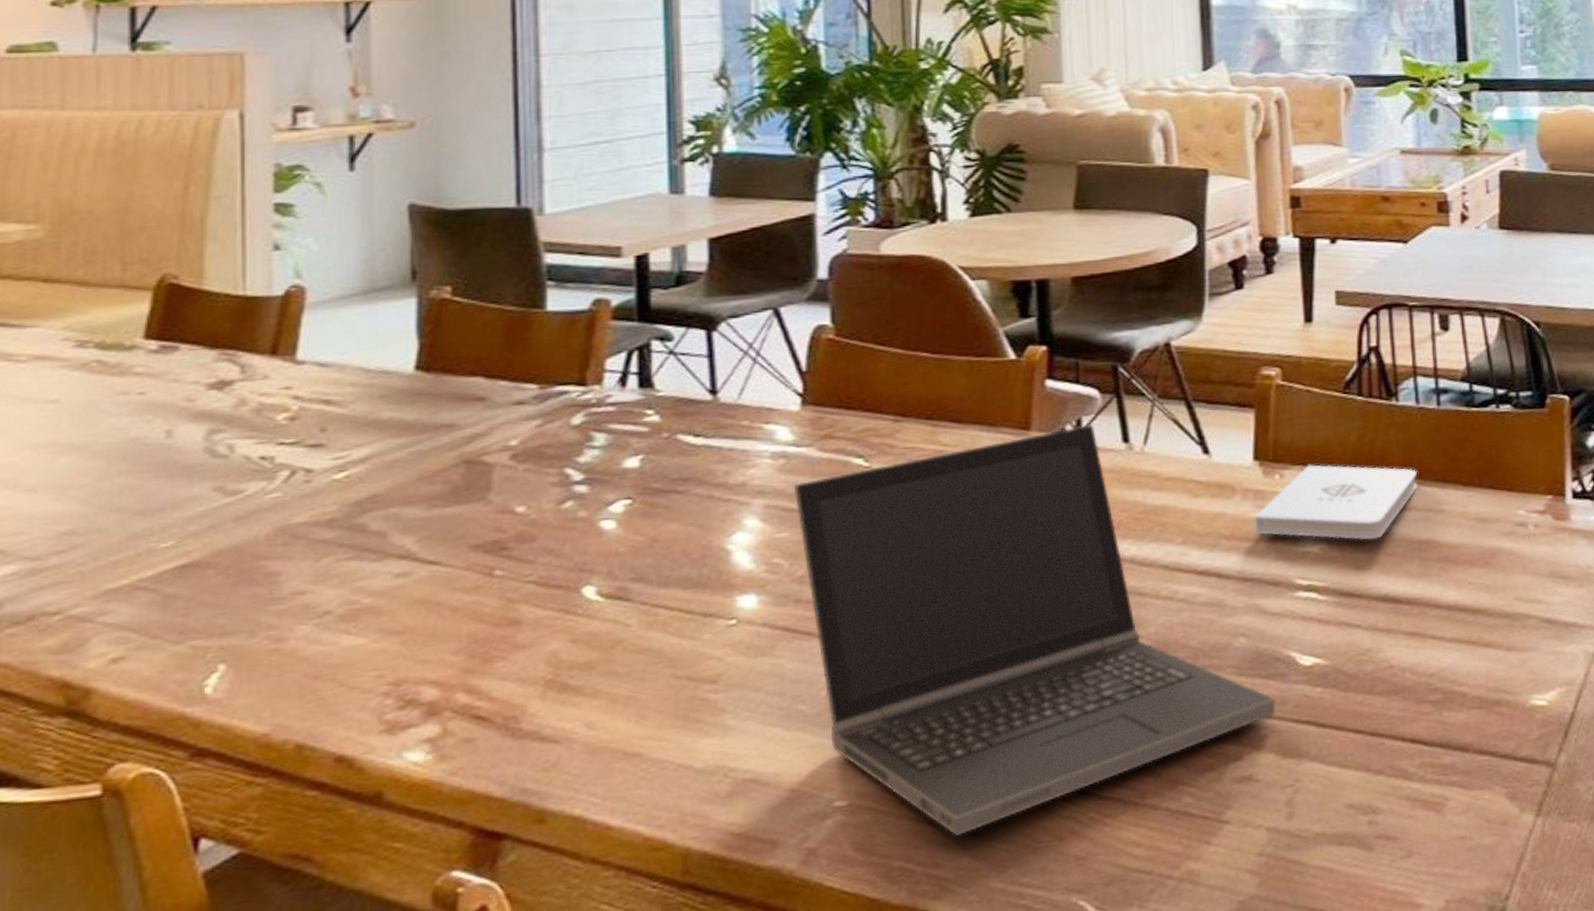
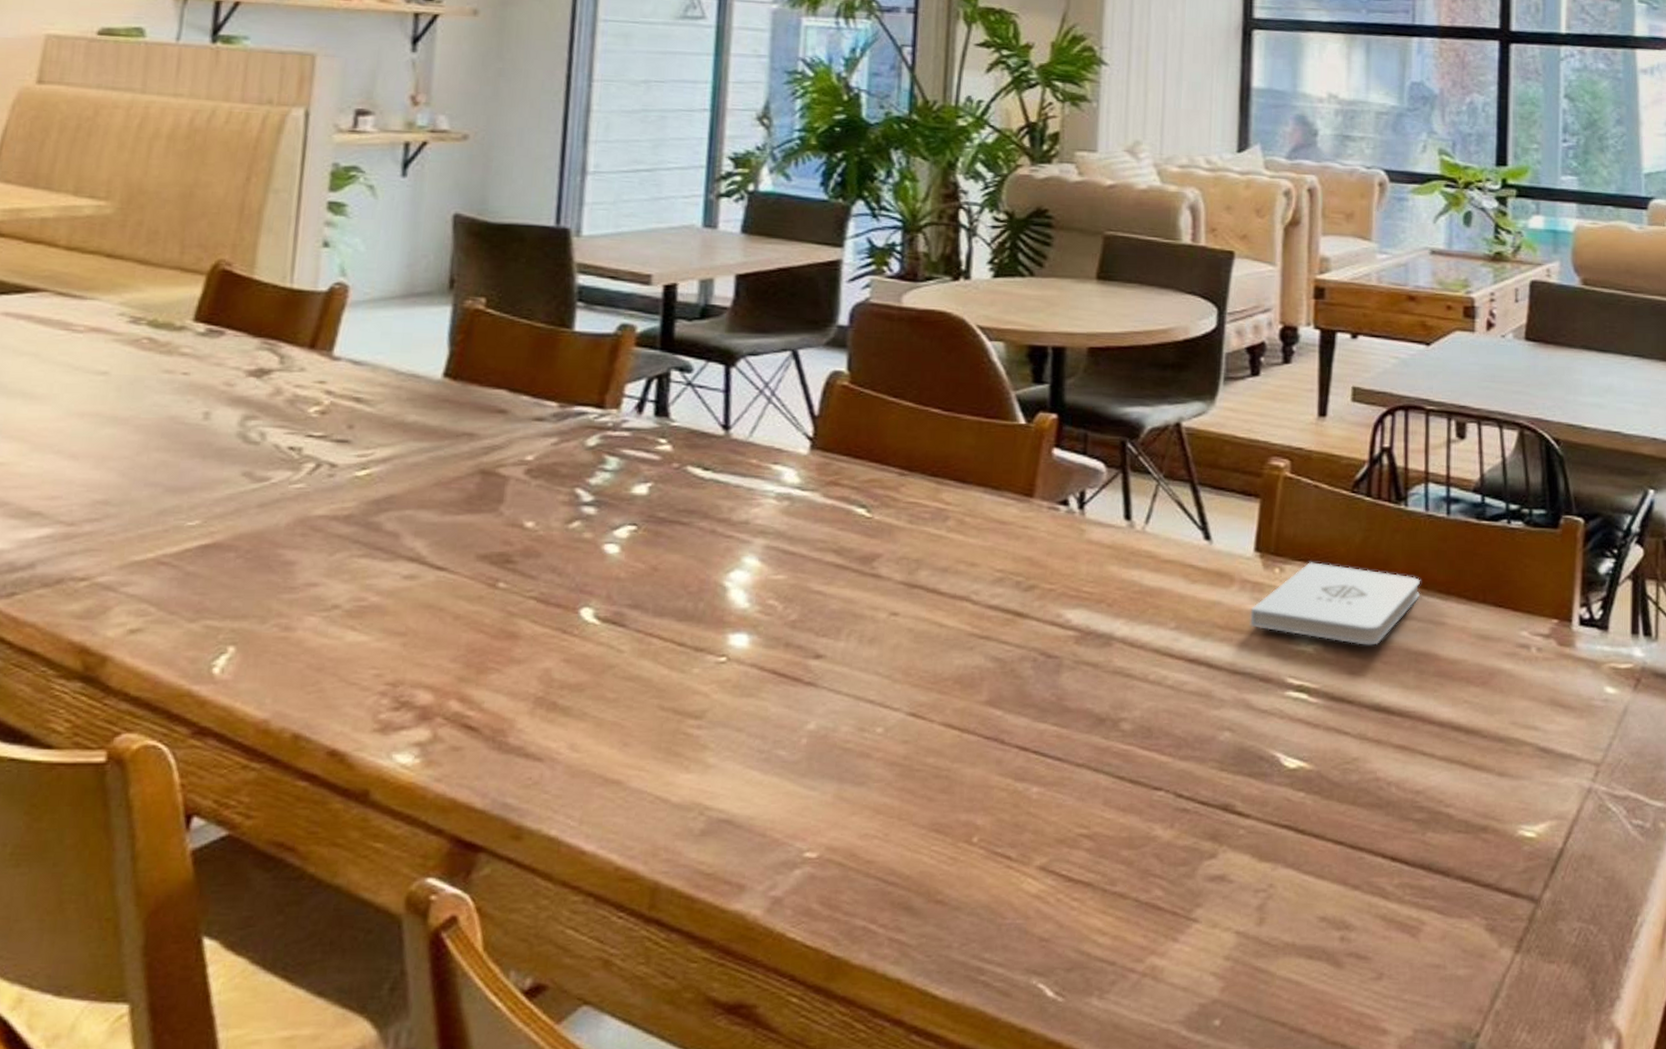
laptop computer: present [793,424,1276,837] -> none [794,497,1256,903]

